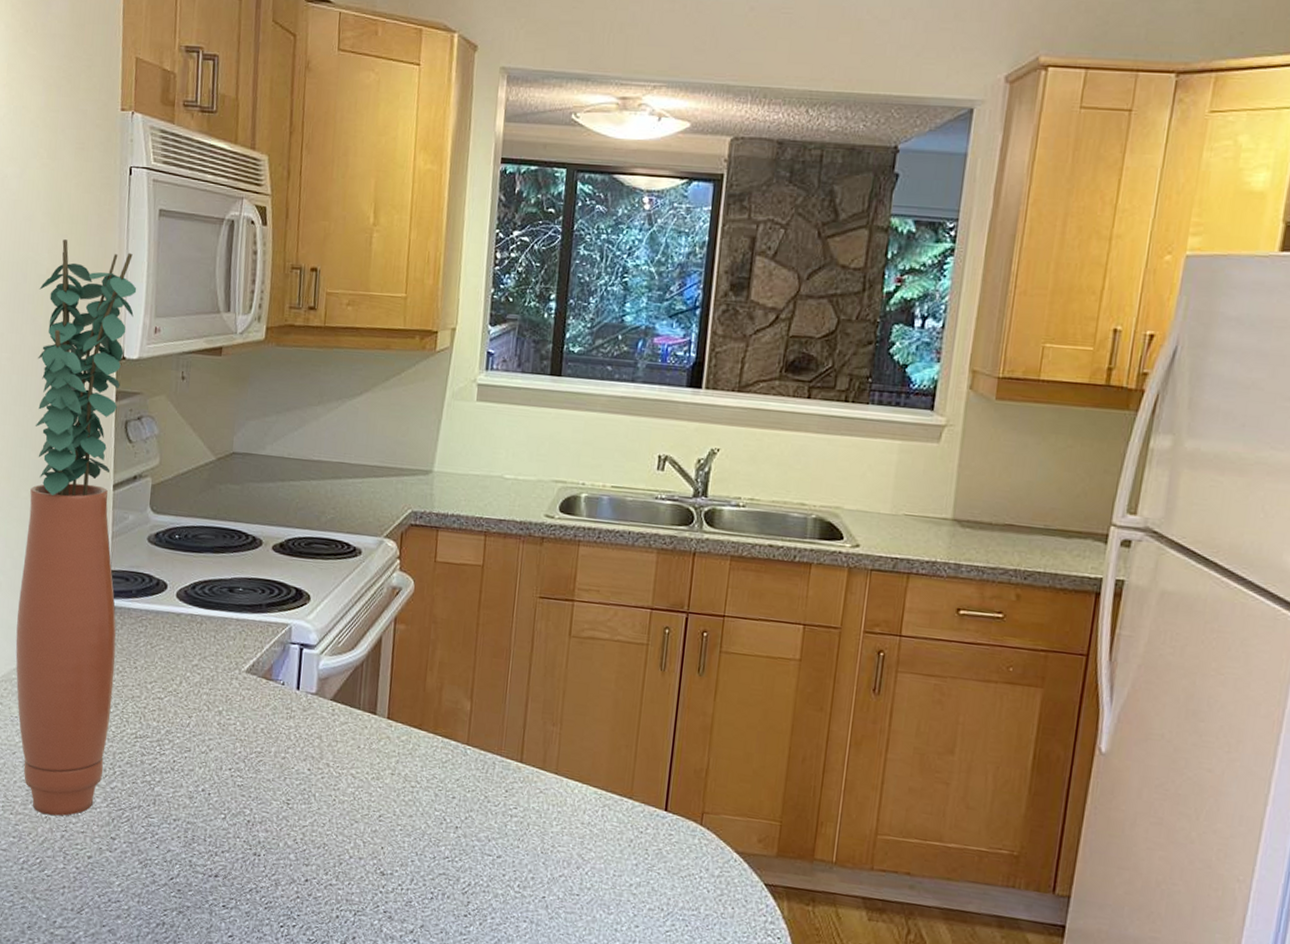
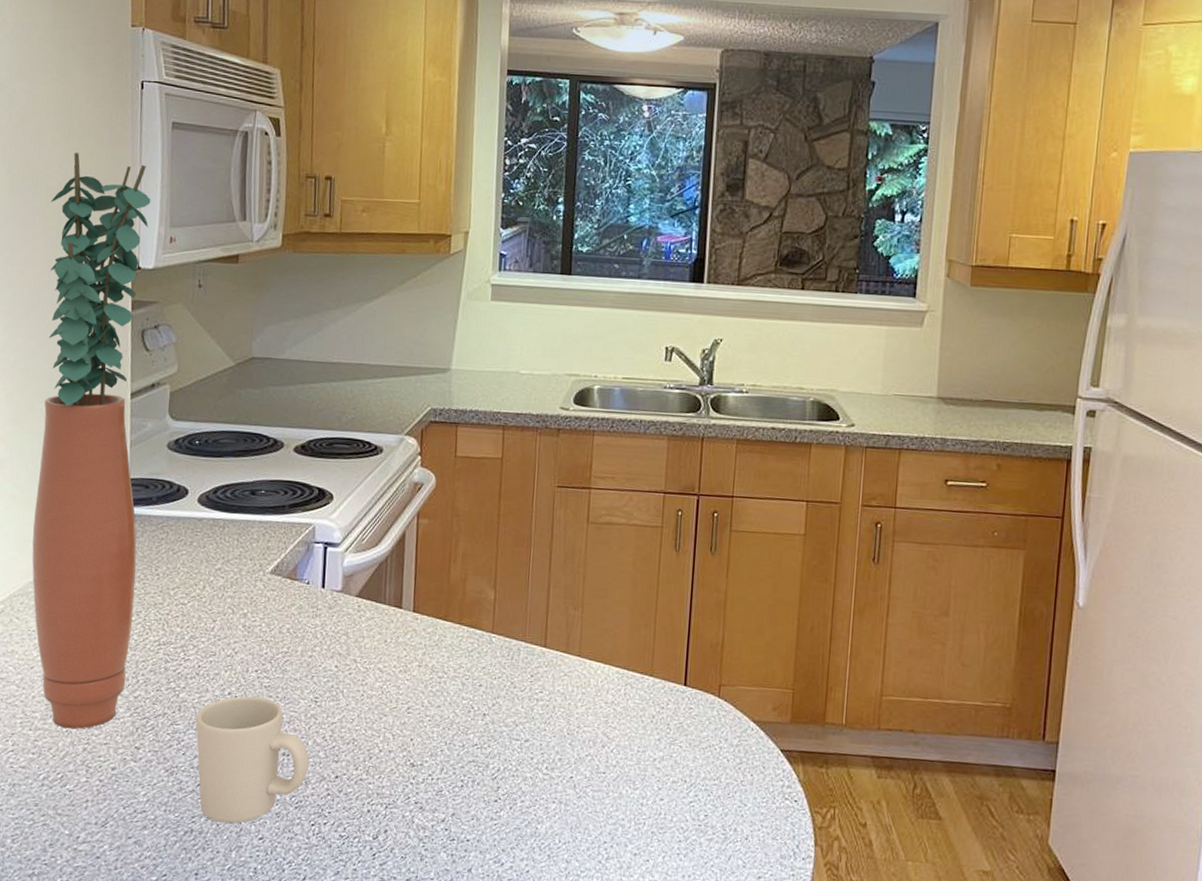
mug: none [170,793,280,920] -> present [196,696,309,824]

